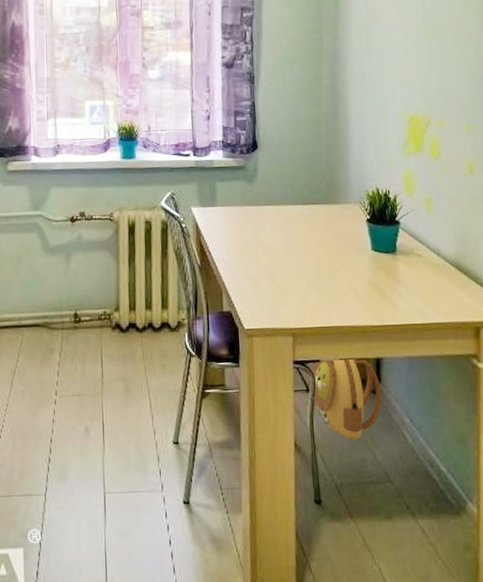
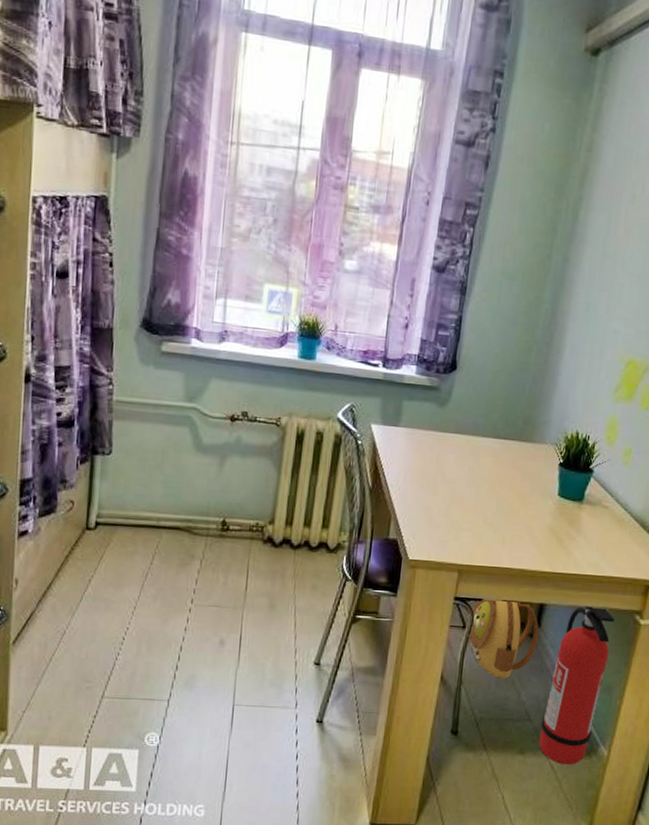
fire extinguisher: none [402,354,456,528] -> present [538,605,615,765]

